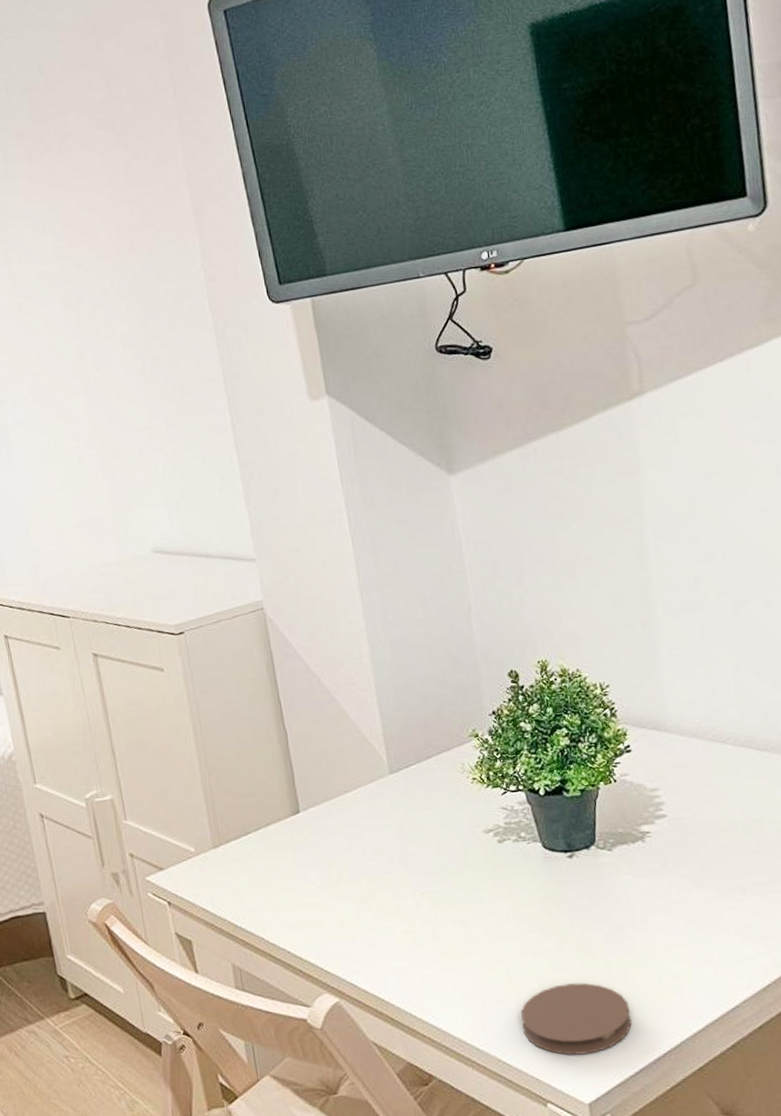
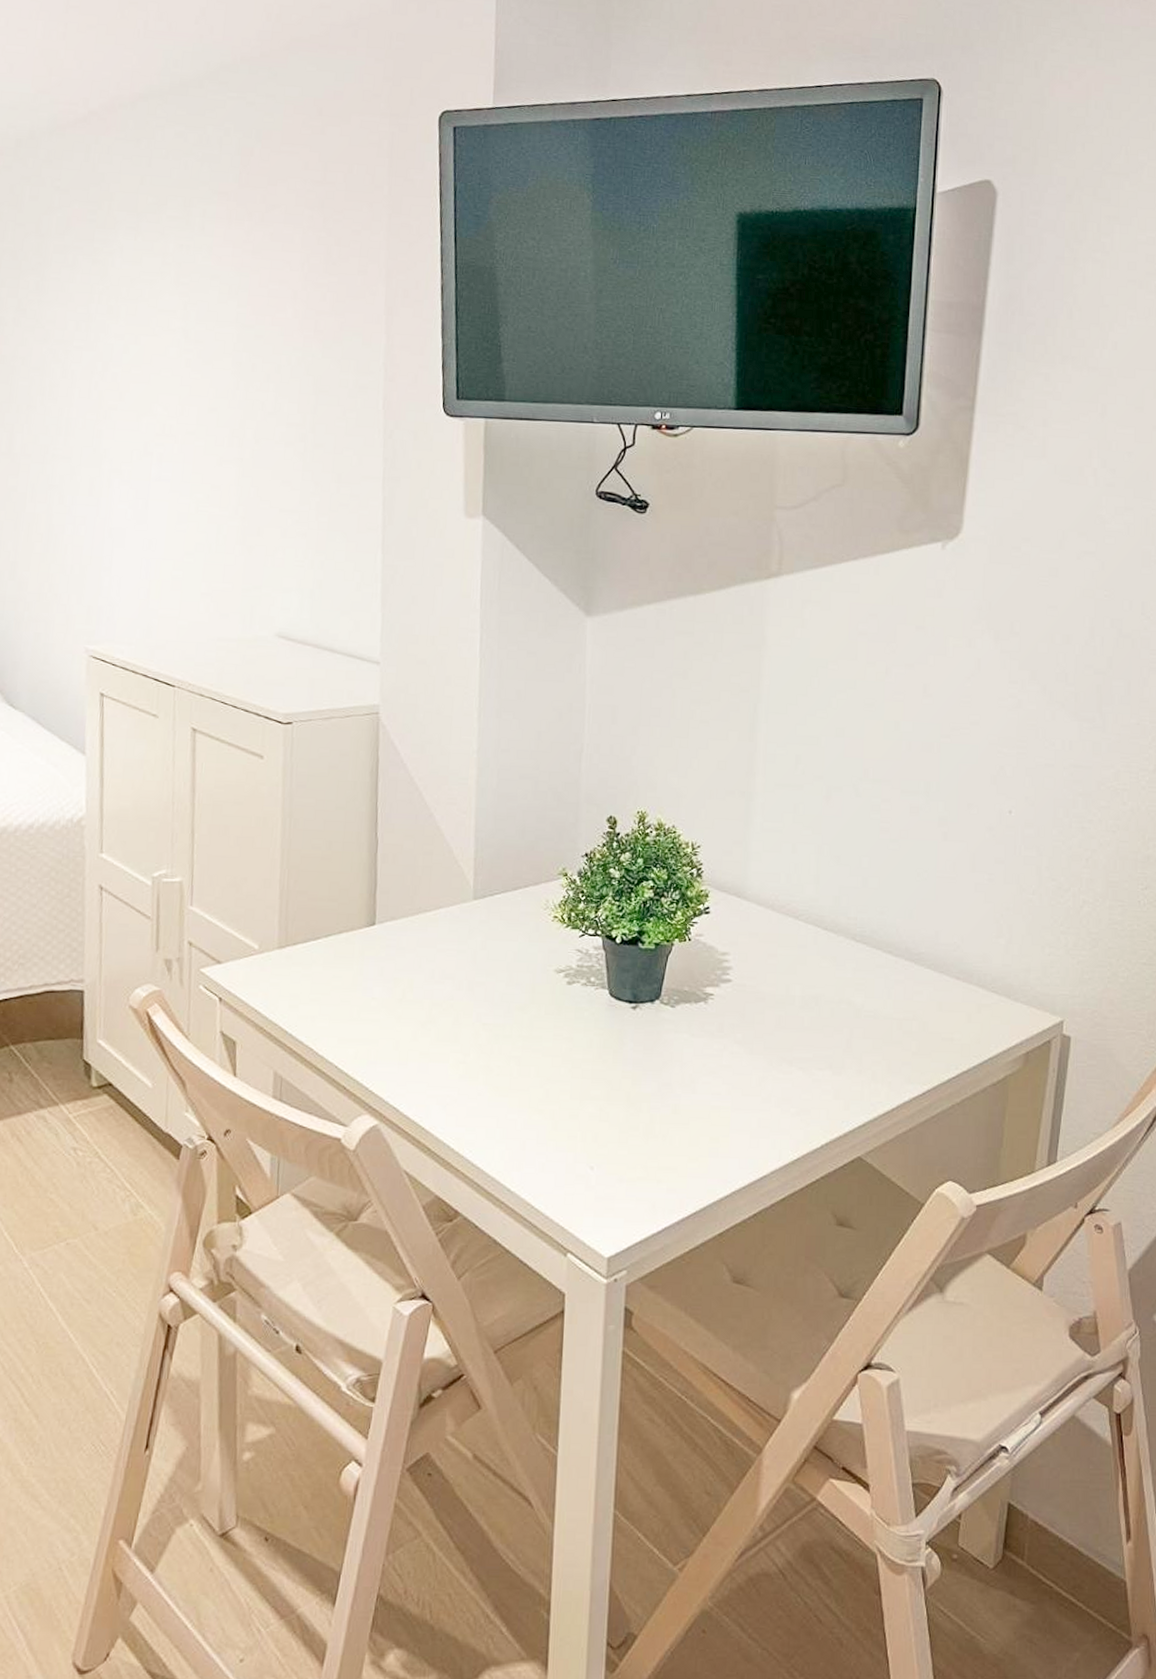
coaster: present [520,982,632,1055] -> none [557,1134,664,1207]

